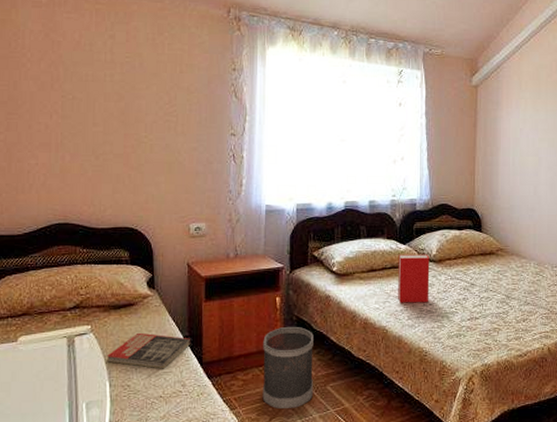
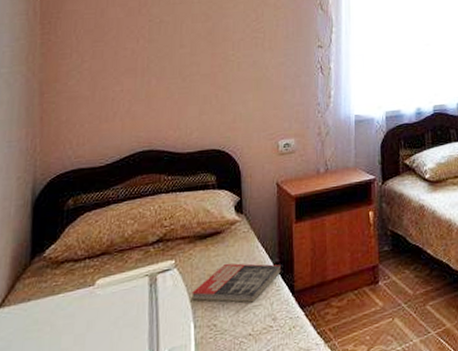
wastebasket: present [262,326,314,409] -> none [357,241,412,337]

